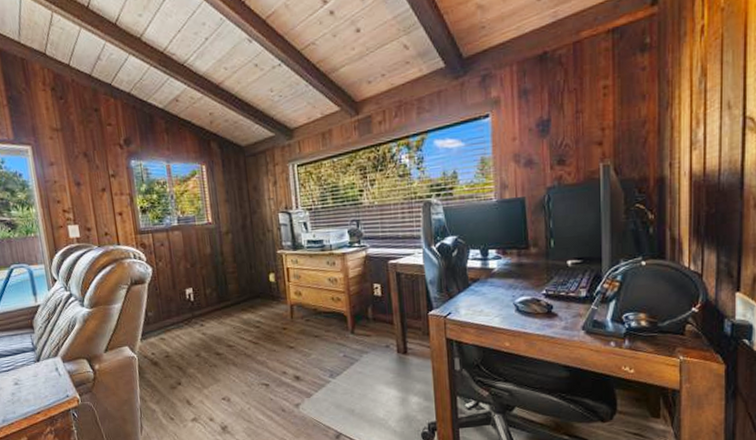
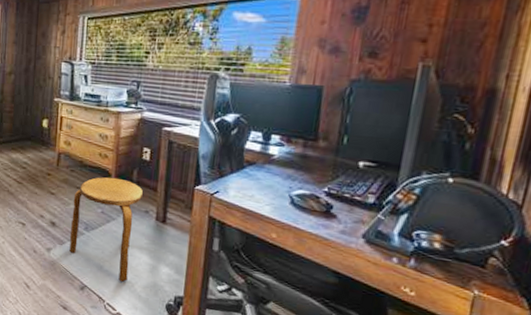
stool: none [313,318,380,421] -> present [69,177,143,282]

